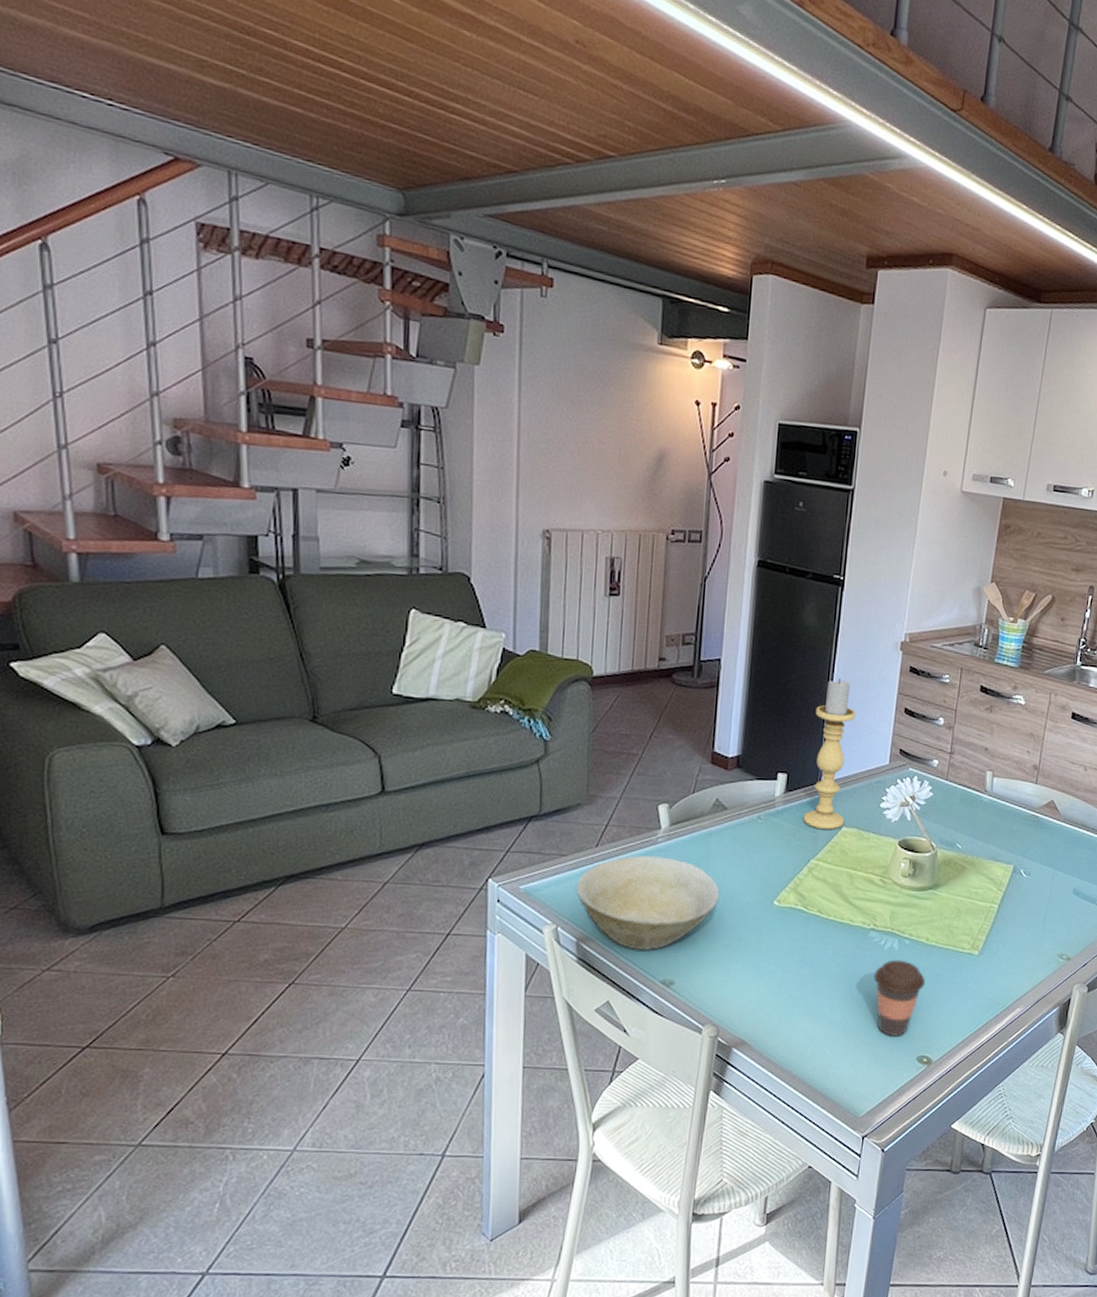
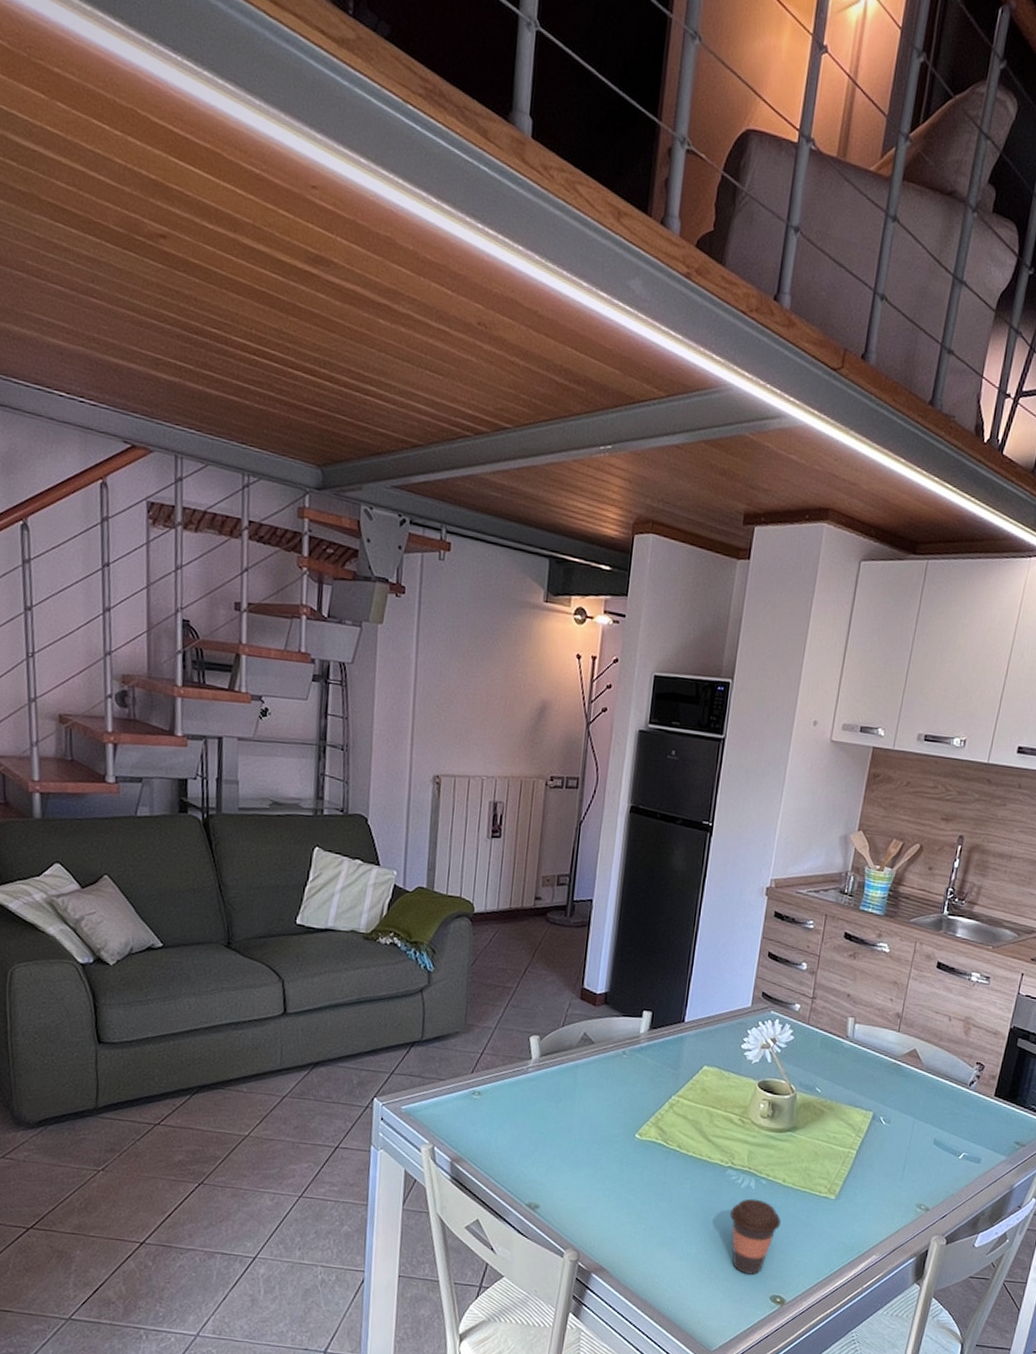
bowl: present [576,855,720,950] -> none [452,1083,585,1174]
candle holder: present [803,679,856,830] -> none [666,921,720,1068]

